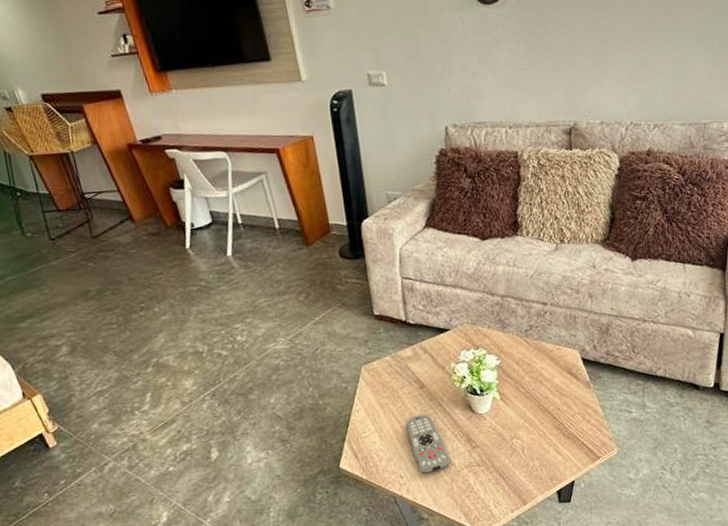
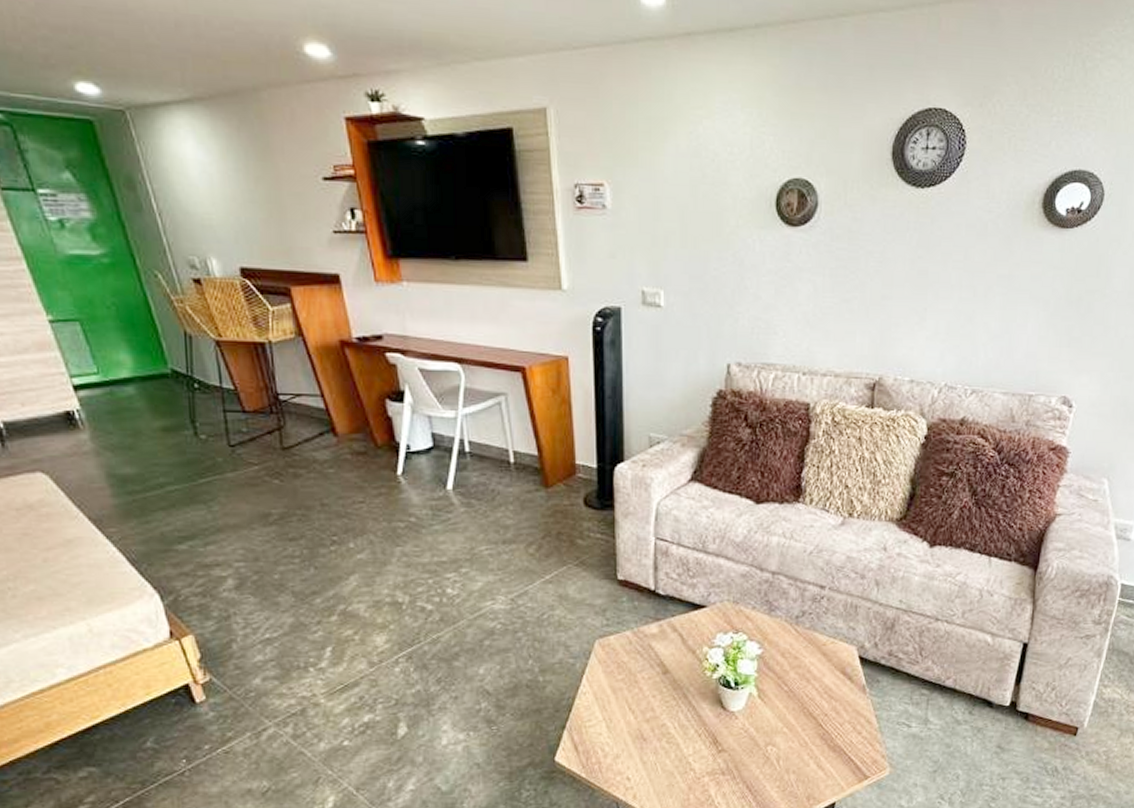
remote control: present [405,414,451,474] -> none [640,705,690,778]

